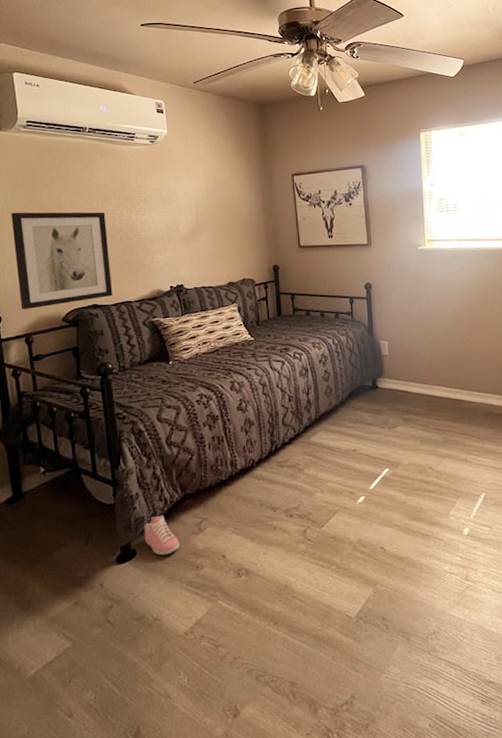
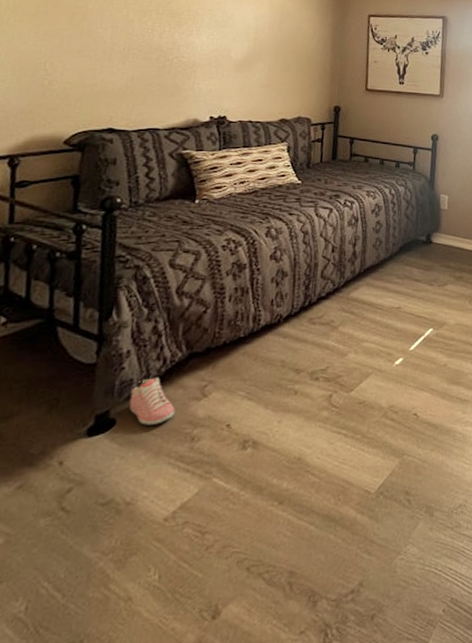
wall art: present [11,212,113,309] -> none [9,12,142,126]

